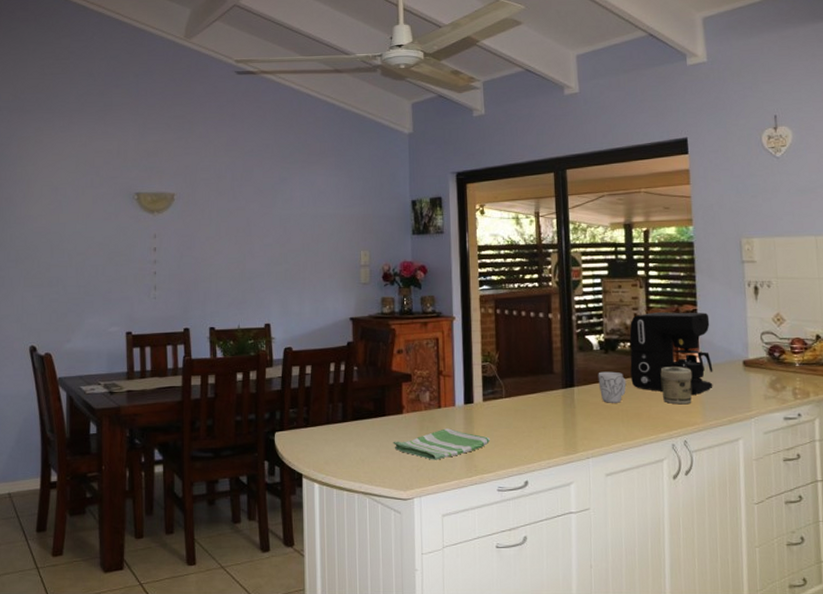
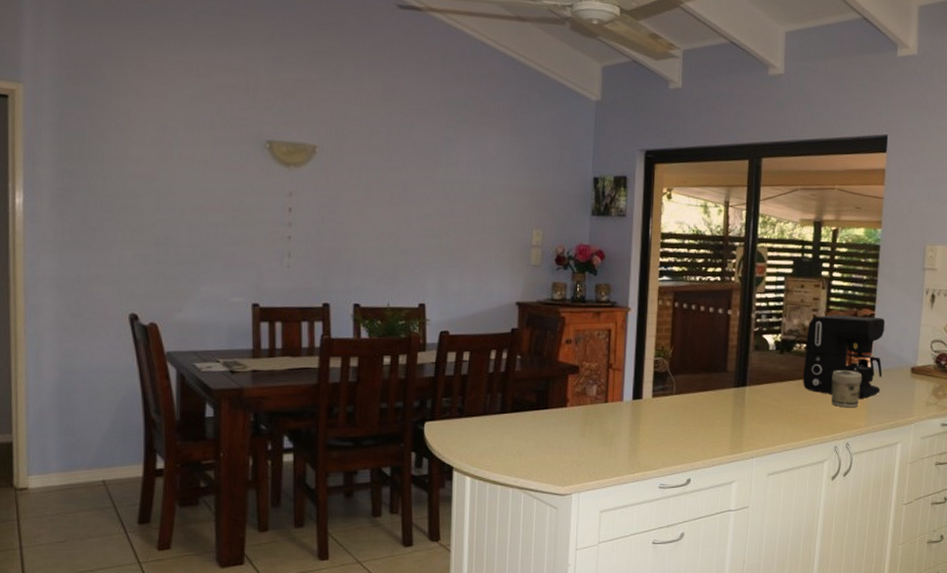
dish towel: present [393,428,491,460] -> none [554,424,657,456]
mug: present [598,371,627,403] -> none [770,372,798,404]

